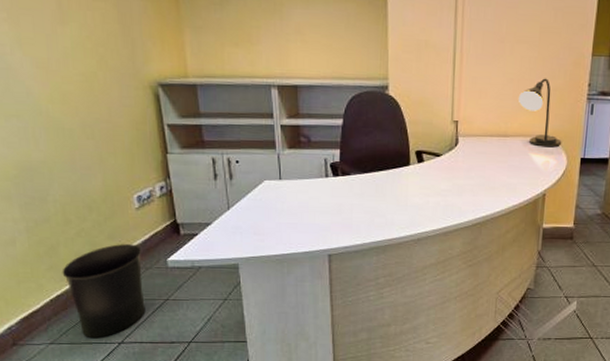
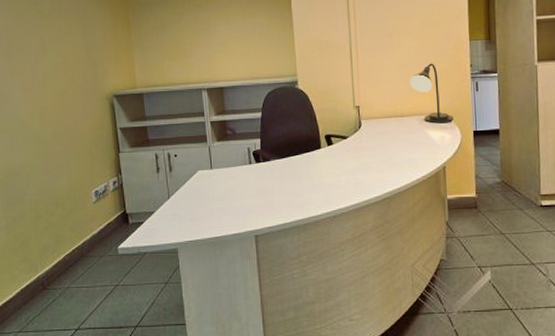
waste bin: present [62,244,146,339] -> none [32,235,99,326]

